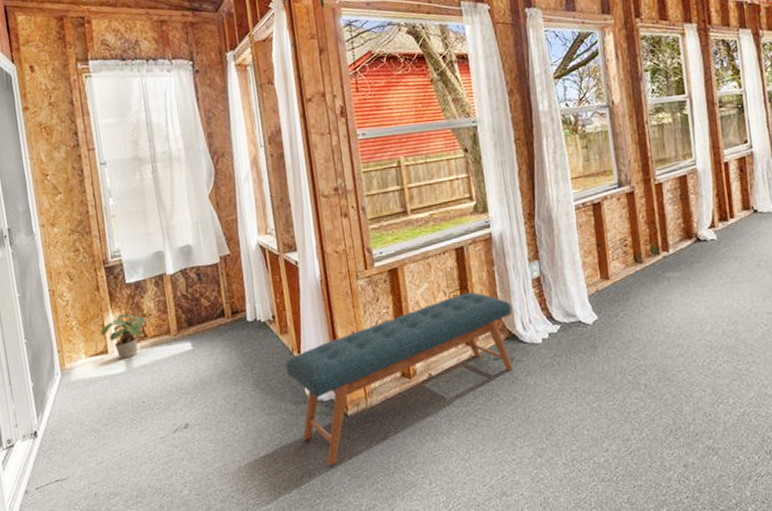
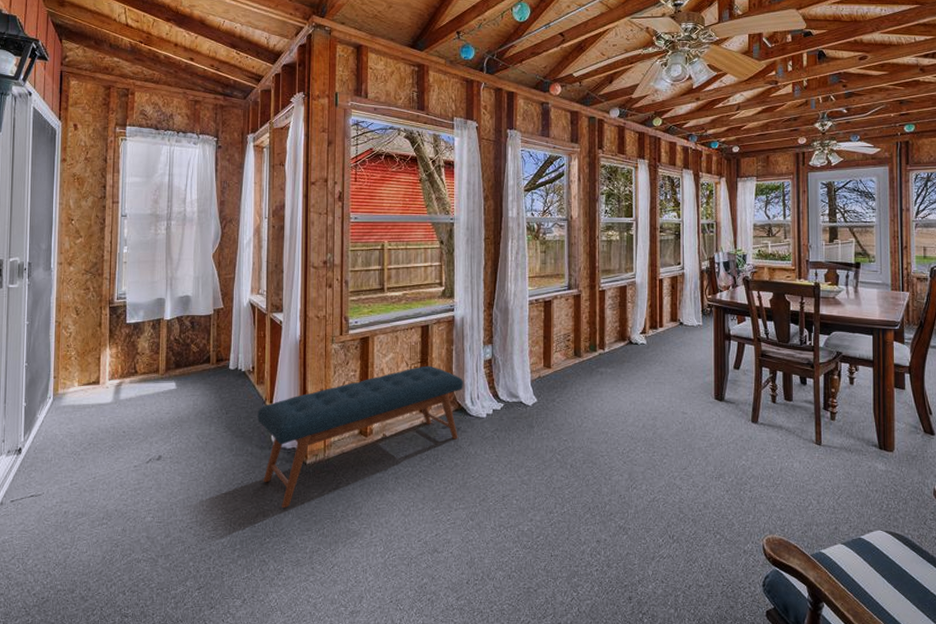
potted plant: present [101,312,146,359] -> none [96,350,139,391]

